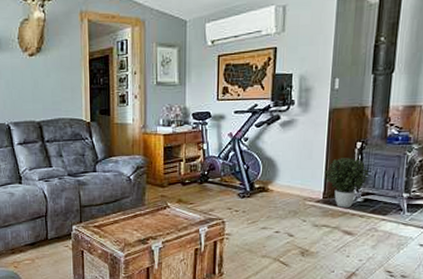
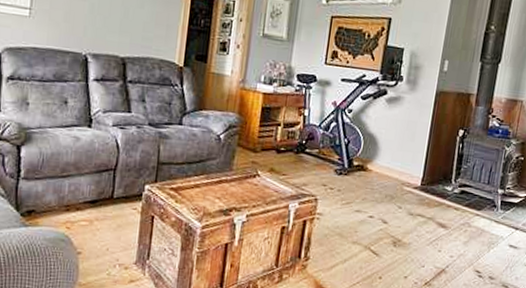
potted plant: present [324,156,369,208] -> none [425,143,468,198]

